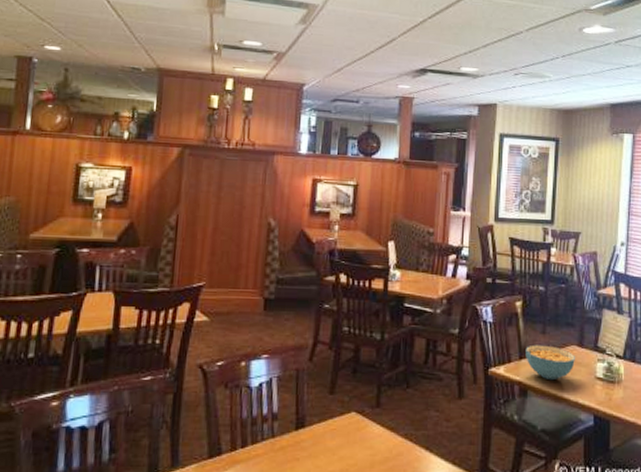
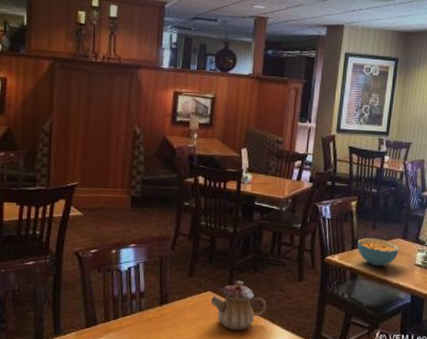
teapot: none [356,398,422,463] -> present [212,280,267,331]

